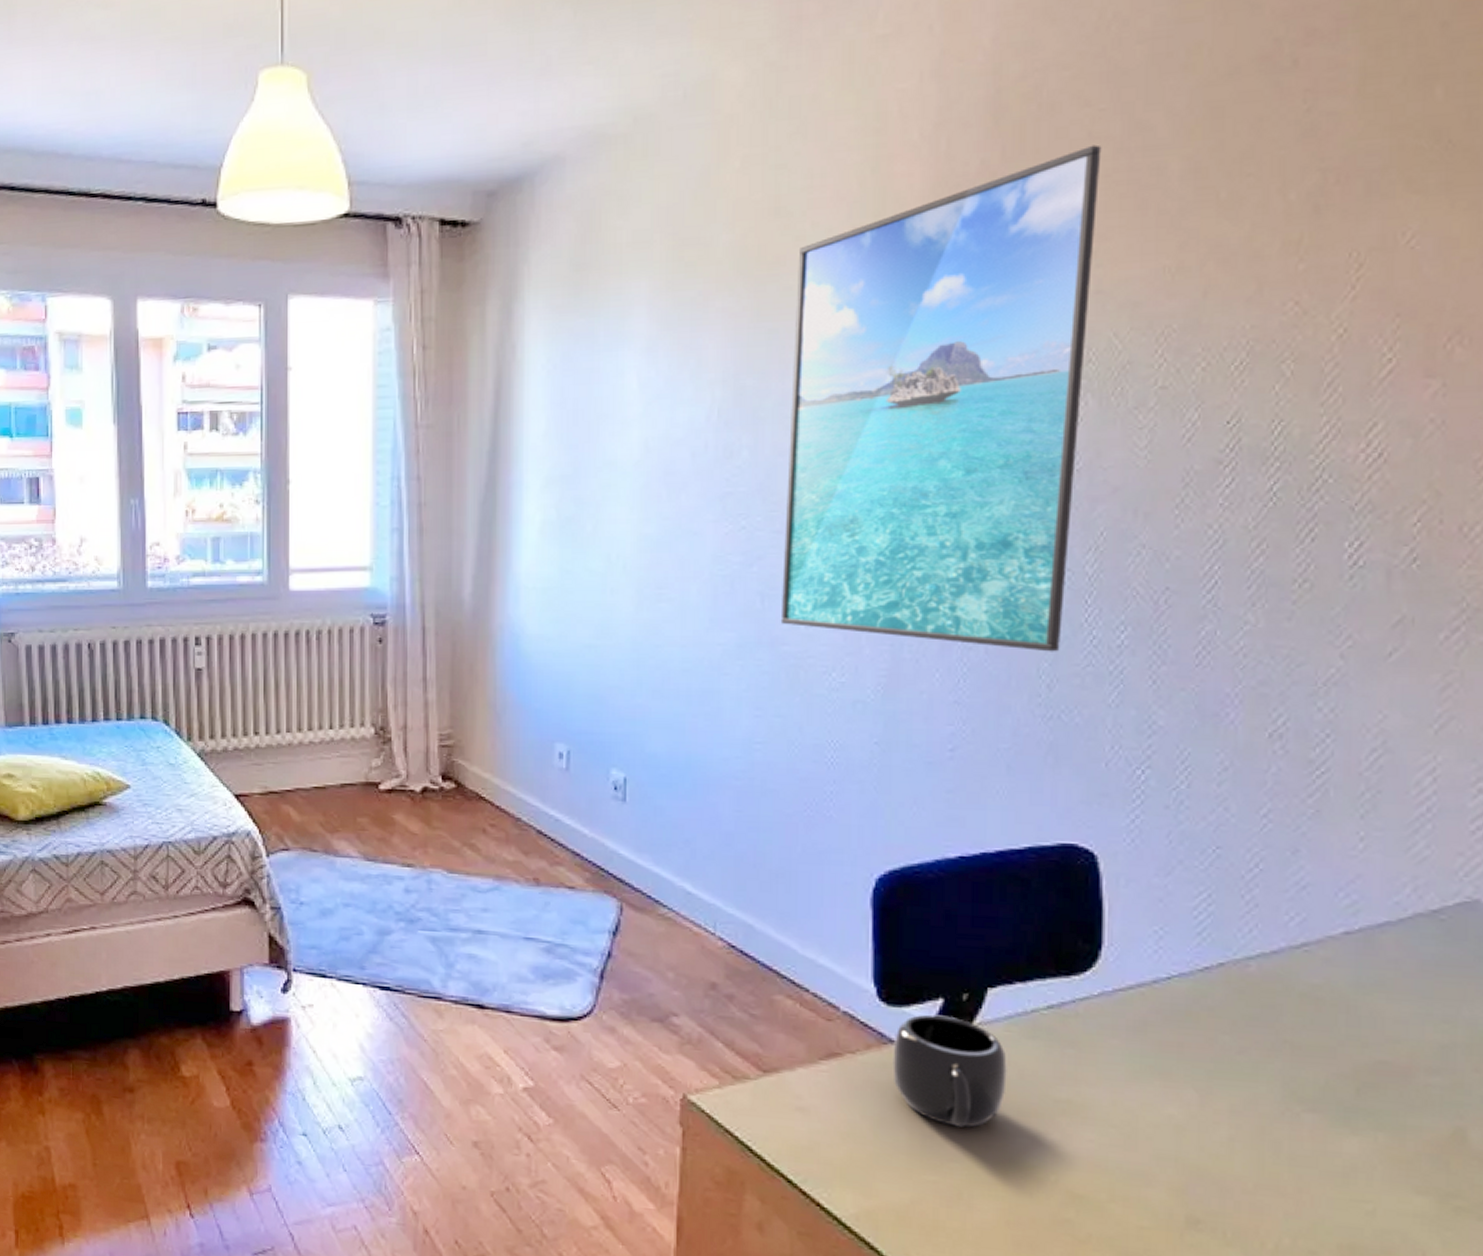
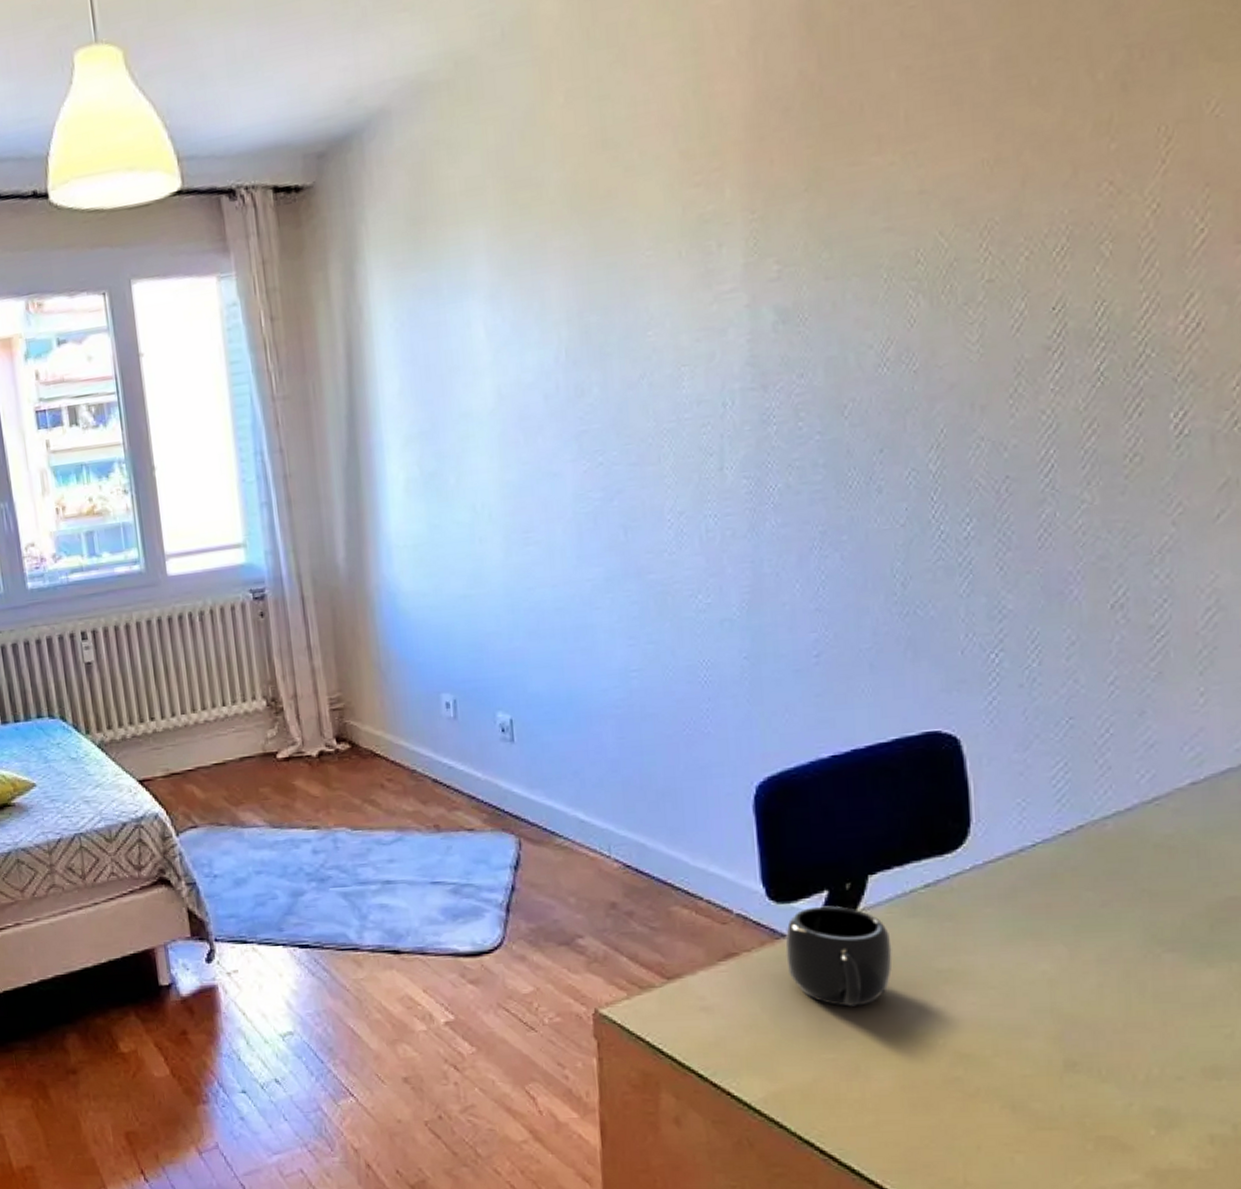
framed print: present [780,144,1102,652] -> none [629,43,915,554]

